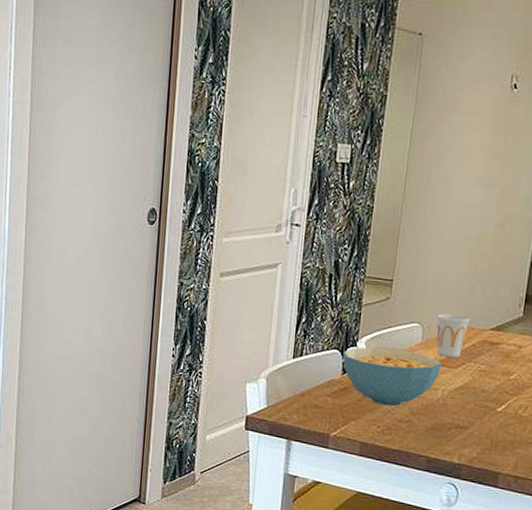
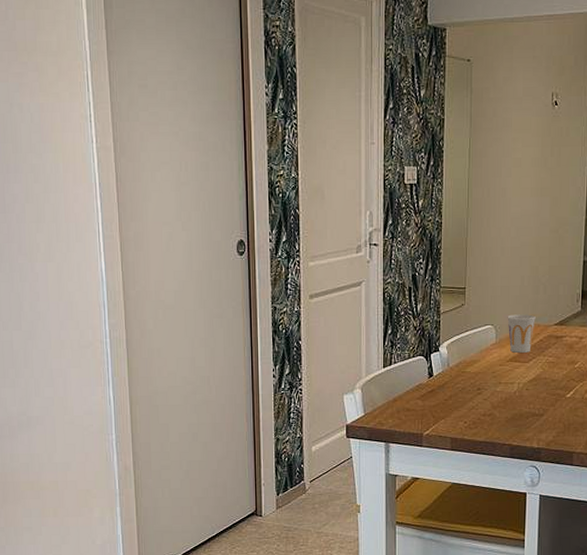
cereal bowl: present [343,347,441,407] -> none [428,351,515,403]

